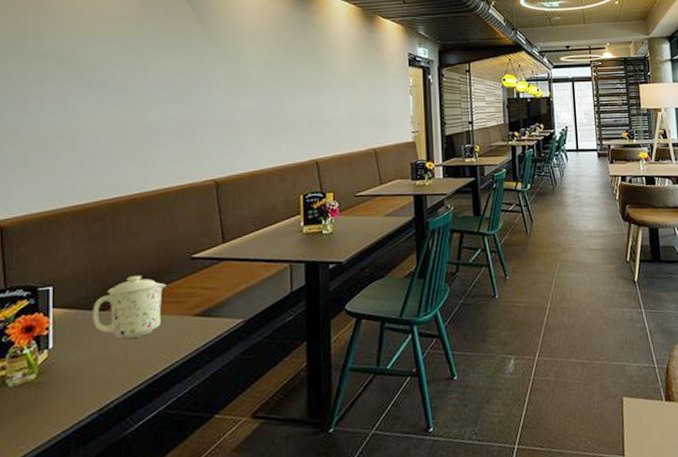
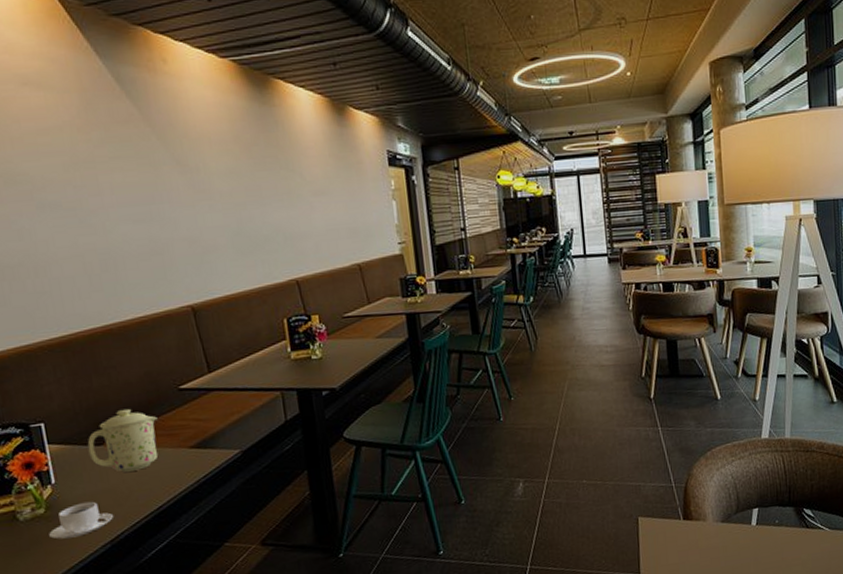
coffee cup: none [36,368,107,407] -> present [49,501,115,539]

